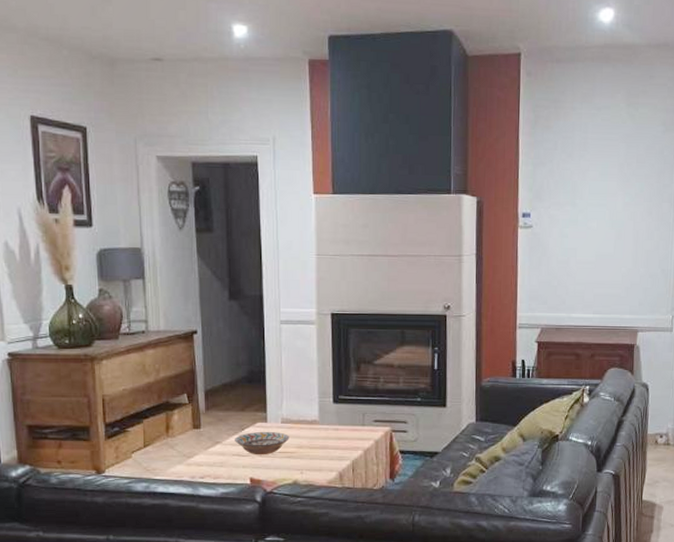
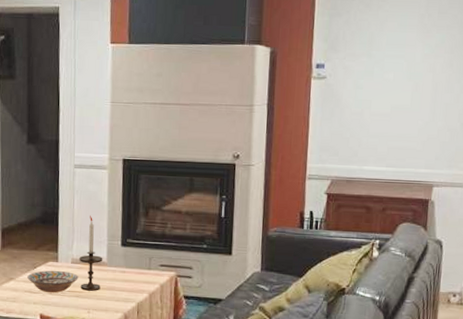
candlestick: none [289,372,314,451] -> present [79,215,103,291]

